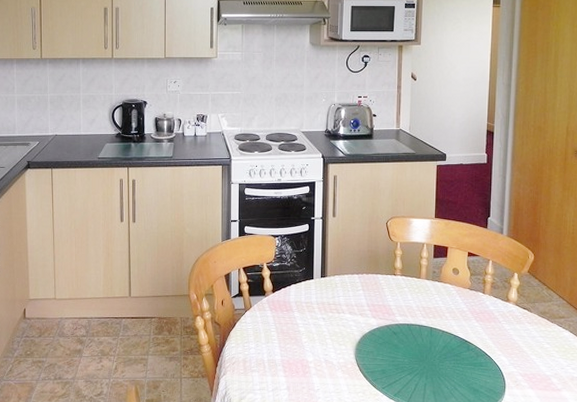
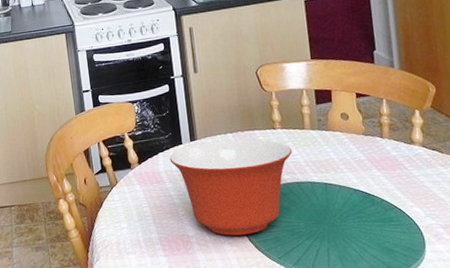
mixing bowl: none [300,280,408,365] -> present [169,139,293,236]

